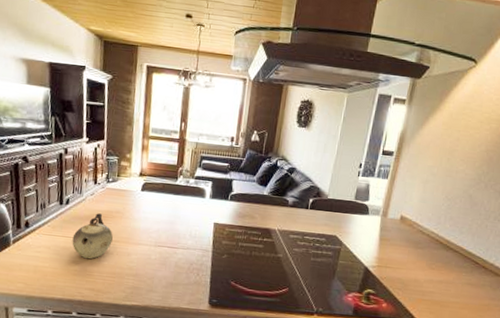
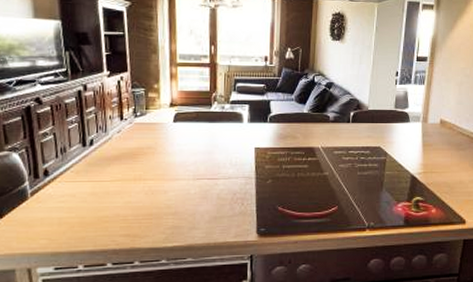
teapot: present [72,213,113,259] -> none [100,151,146,203]

